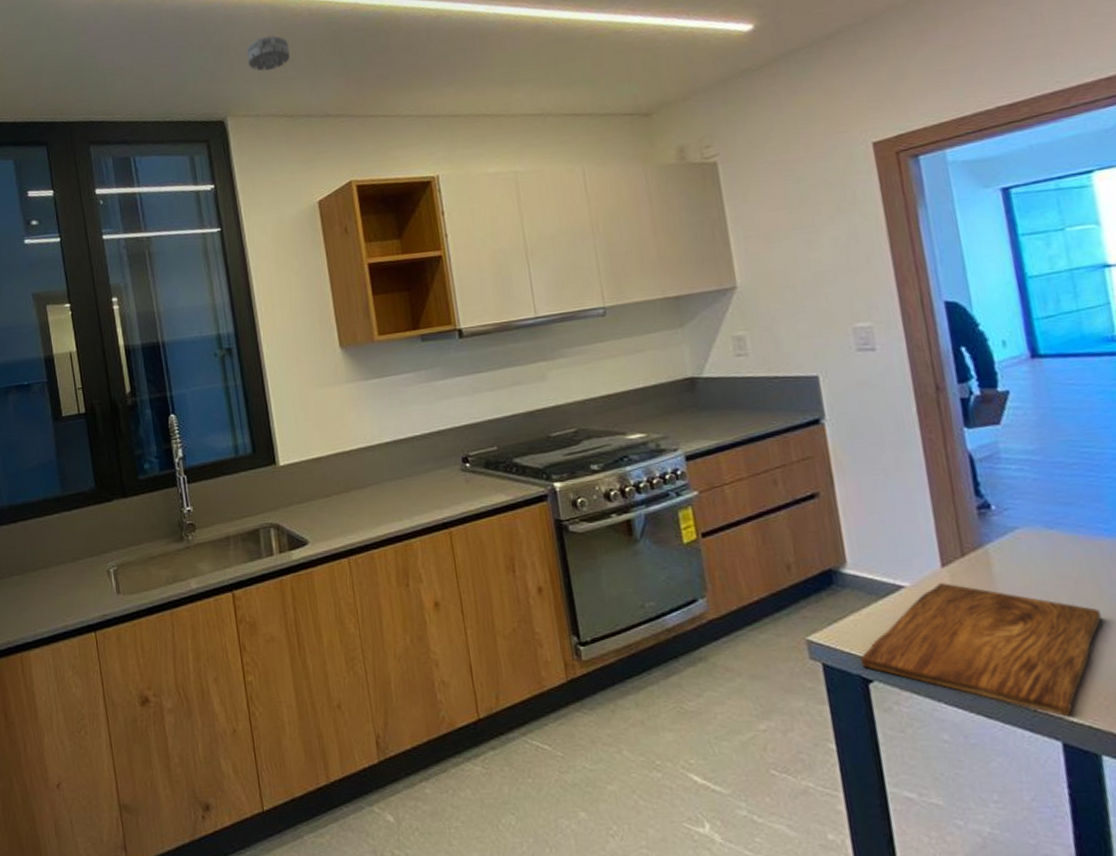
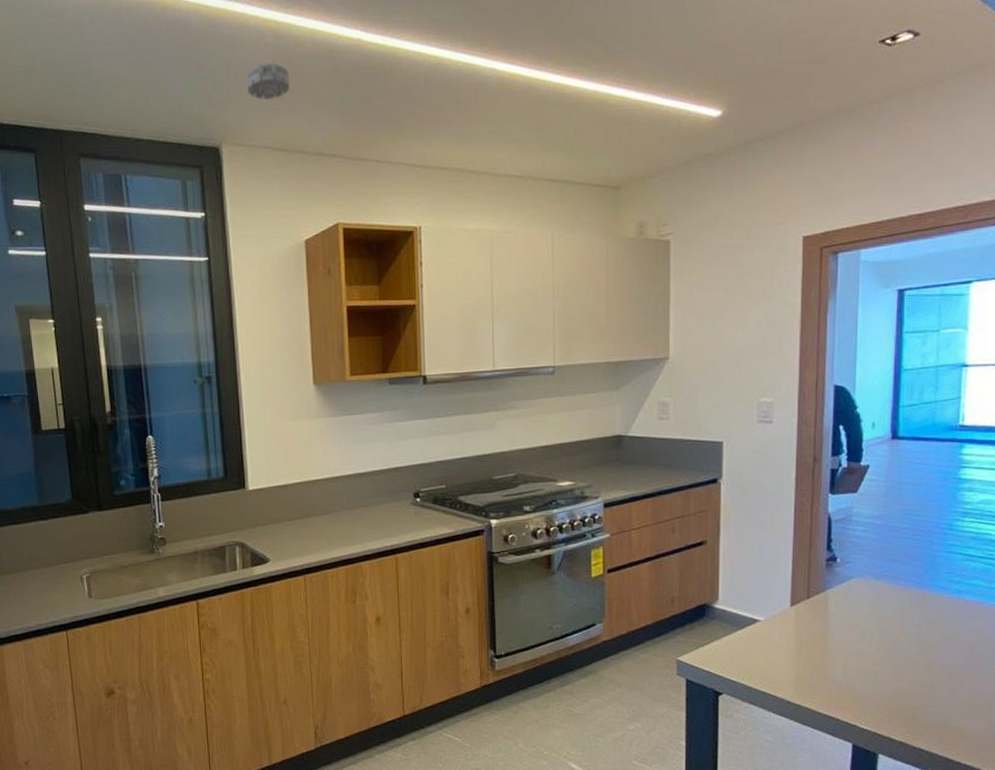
cutting board: present [861,583,1102,716] -> none [716,619,901,724]

